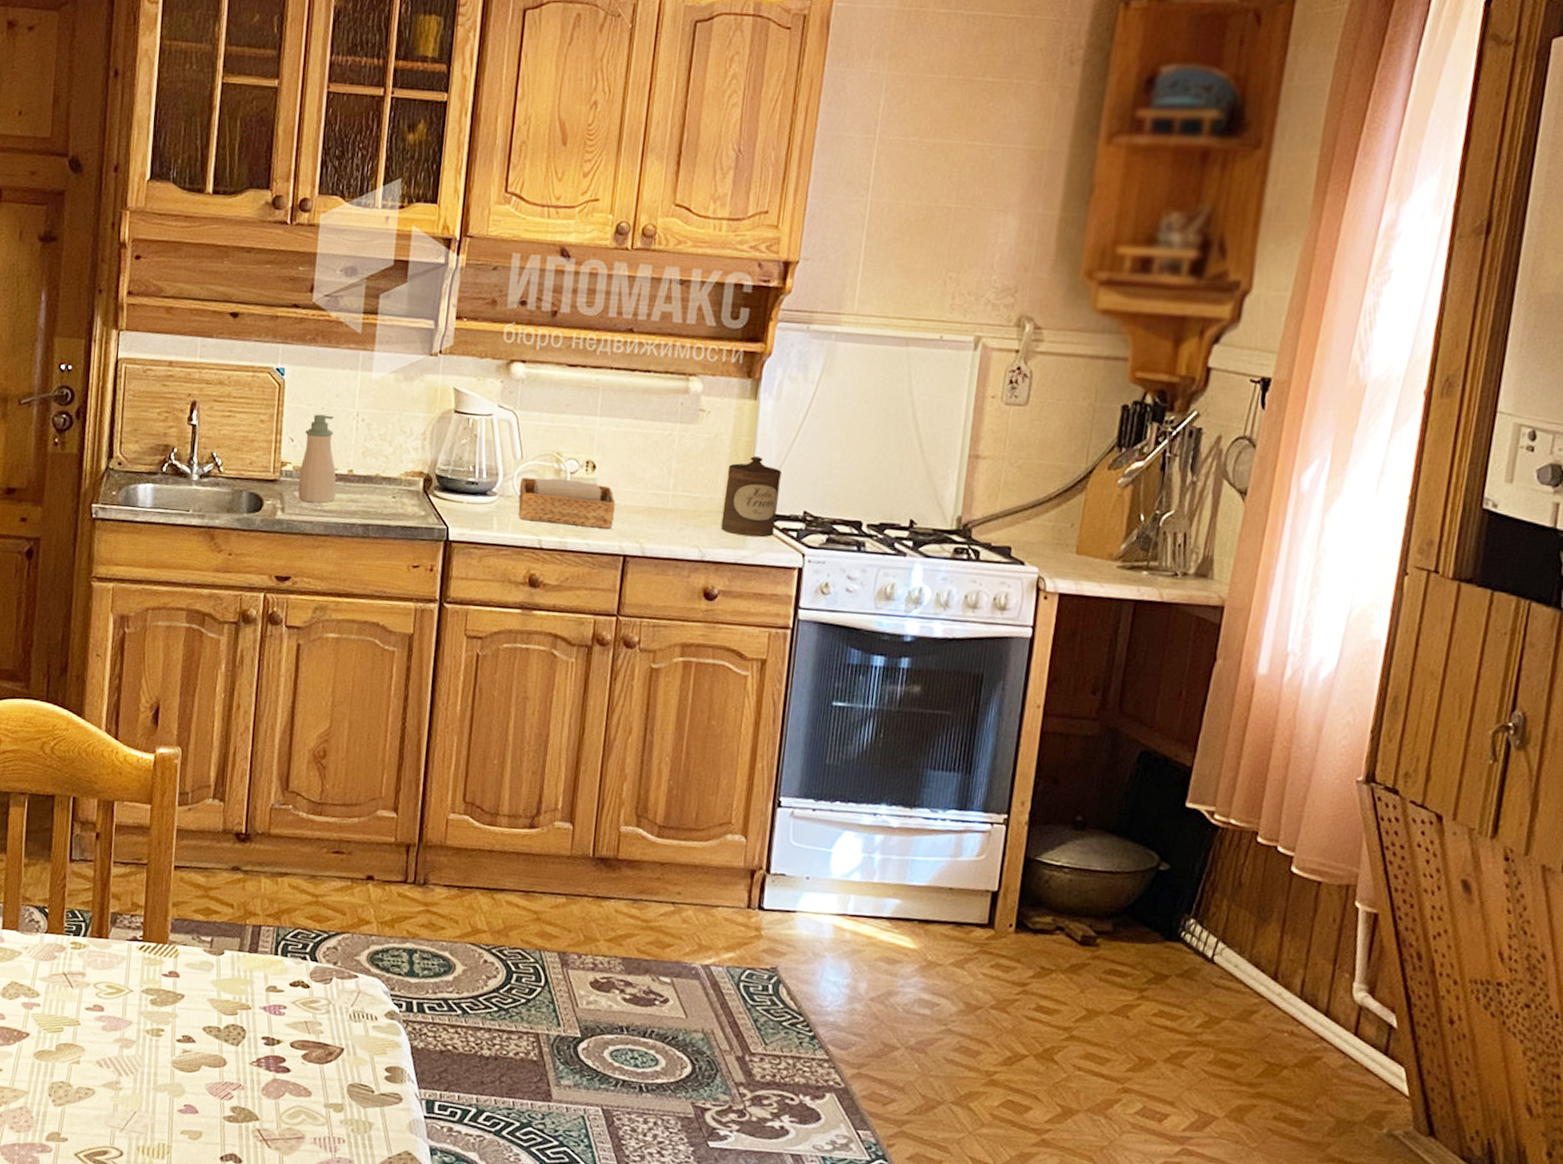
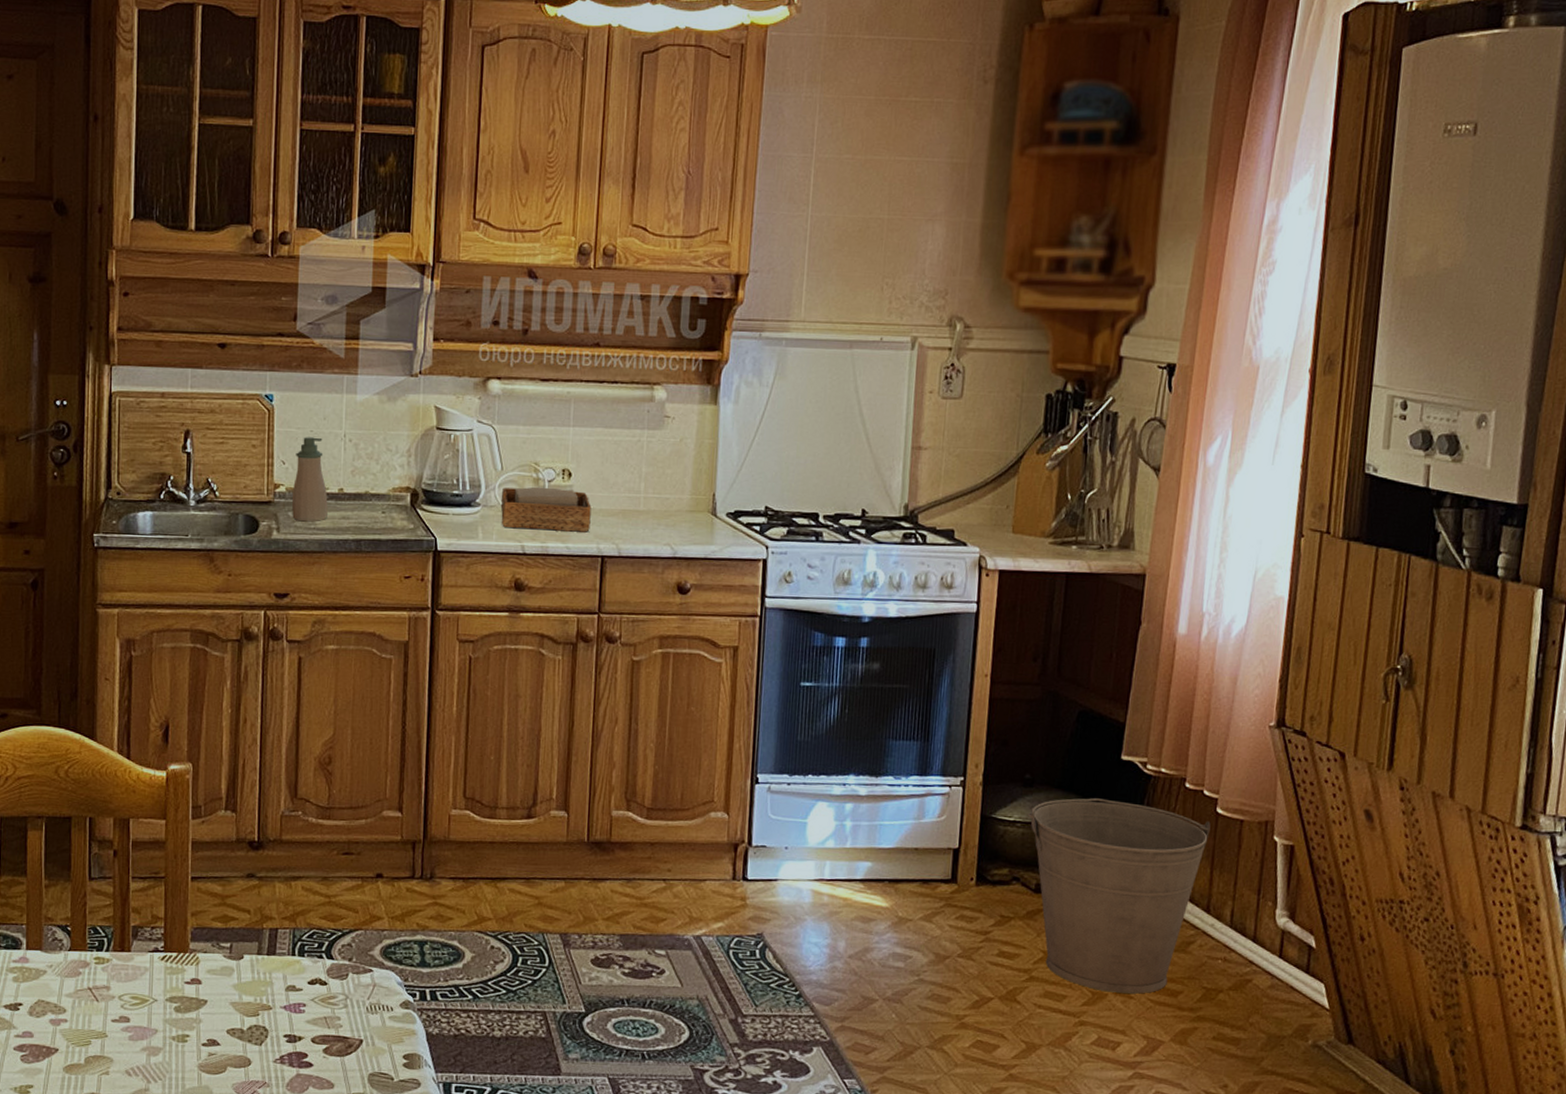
canister: present [720,456,782,538] -> none [690,457,743,533]
bucket: none [1076,845,1284,1064] -> present [1027,798,1211,994]

